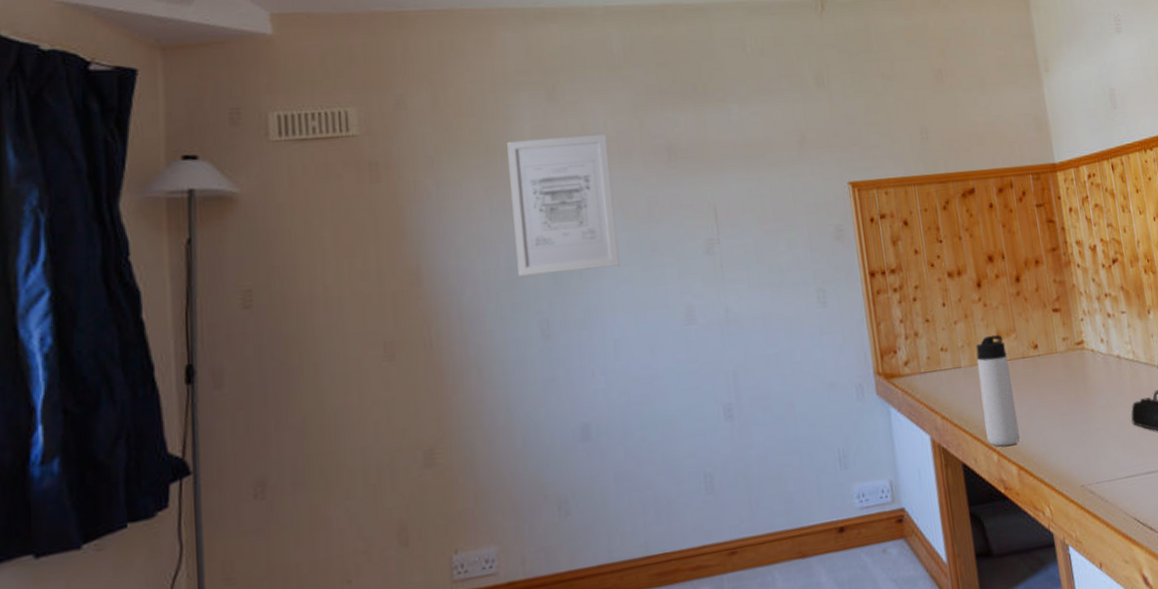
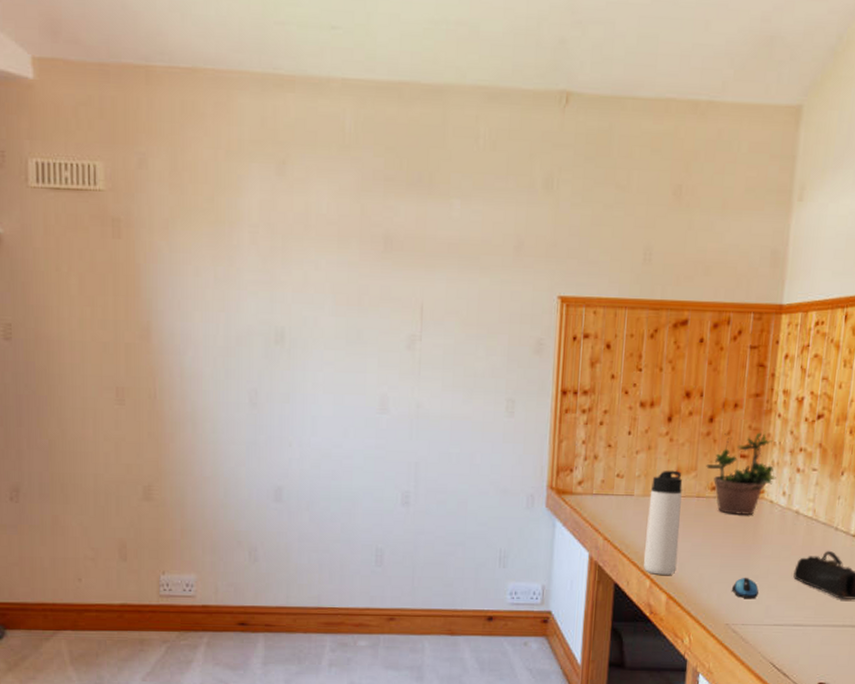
wall art: present [507,133,619,276] -> none [234,212,328,349]
potted plant: none [1023,284,1091,370] -> present [706,432,776,515]
computer mouse: none [1077,432,1104,455] -> present [731,578,759,598]

